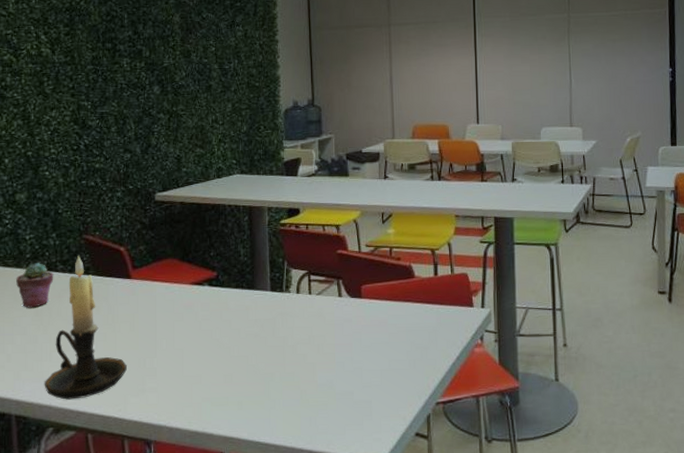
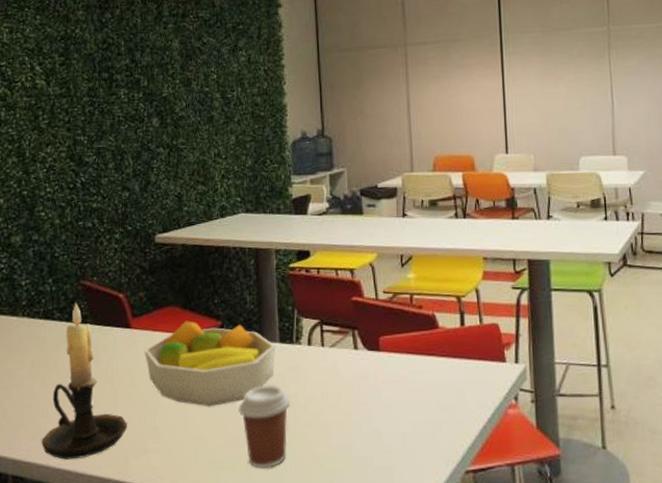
potted succulent: present [16,262,54,308] -> none [12,309,51,359]
fruit bowl: none [143,272,267,349] -> present [143,321,276,406]
coffee cup: none [231,330,280,404] -> present [238,386,291,468]

